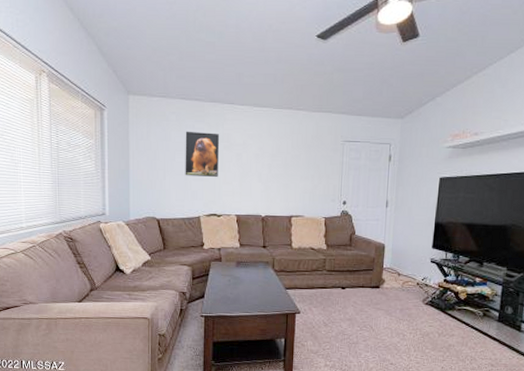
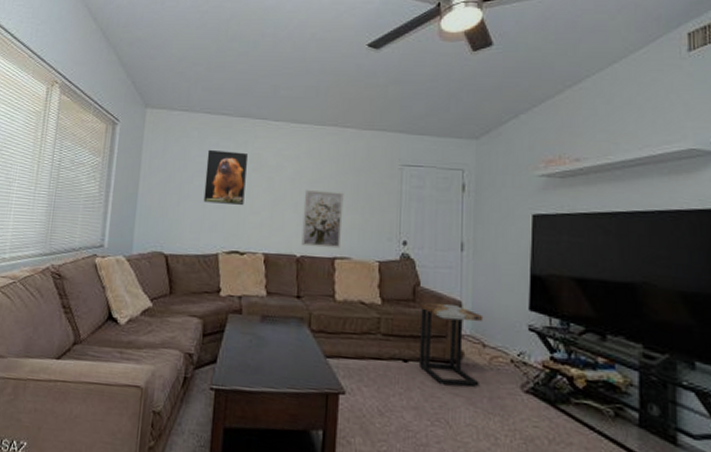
wall art: none [265,162,298,209] -> present [301,189,344,249]
side table: none [352,246,400,303] -> present [418,302,484,387]

